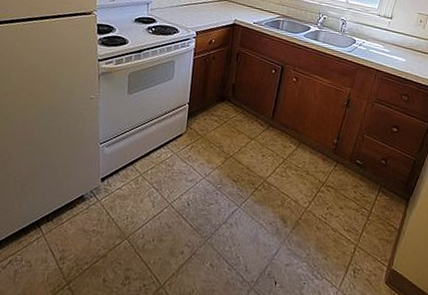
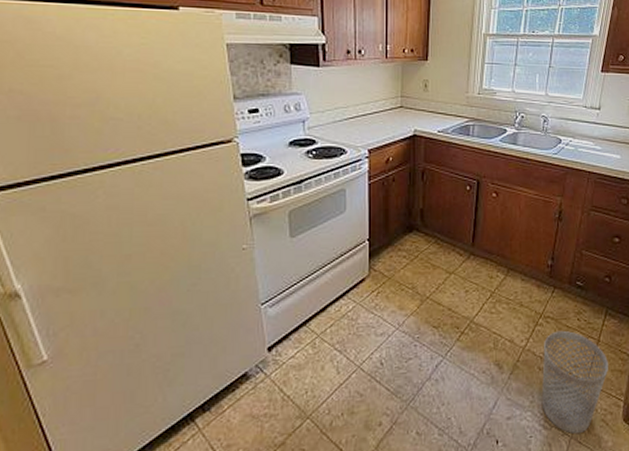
wastebasket: none [316,199,377,288] -> present [541,330,608,434]

